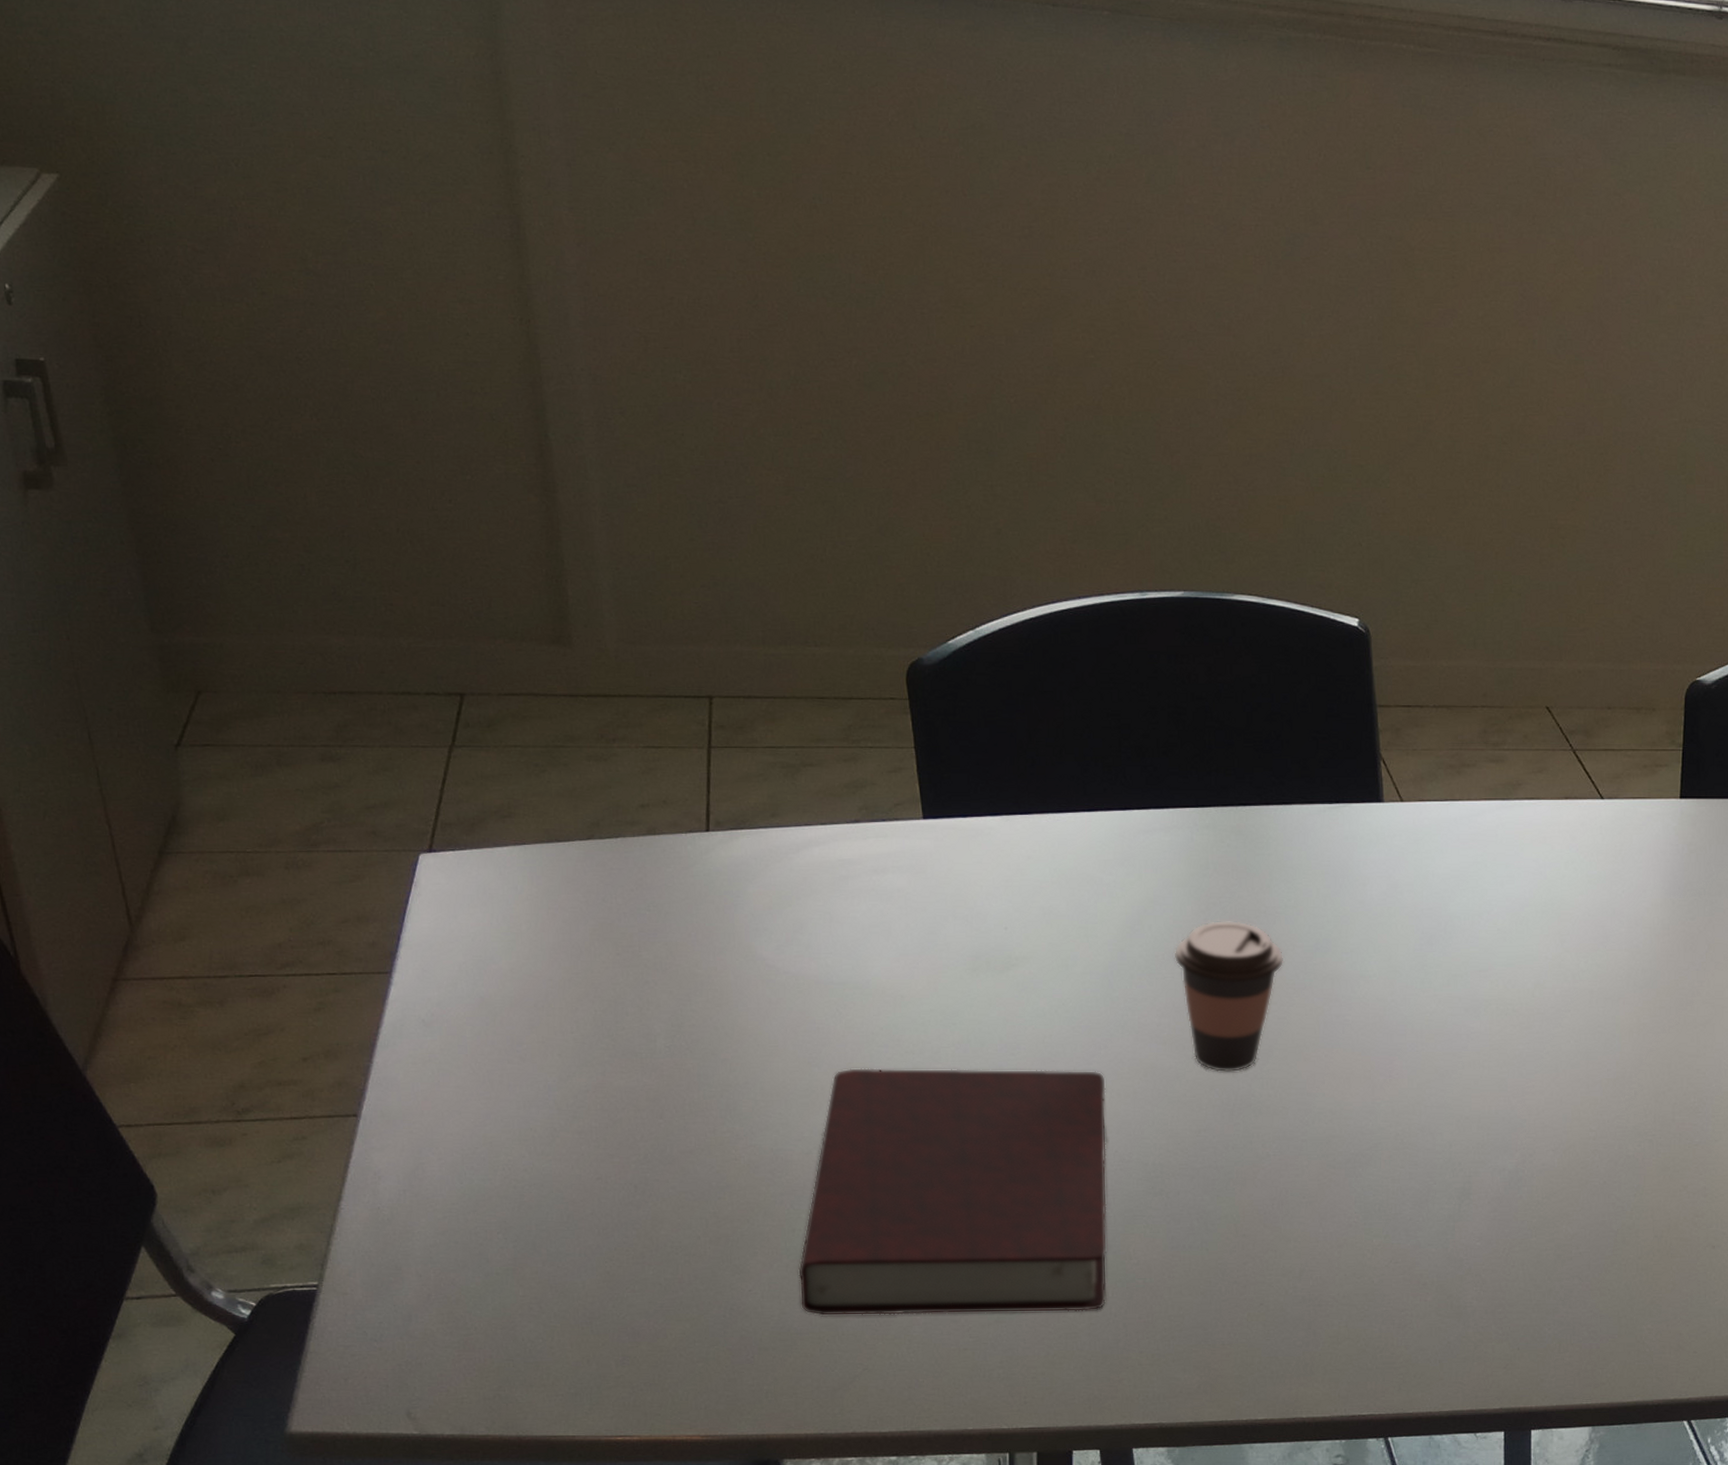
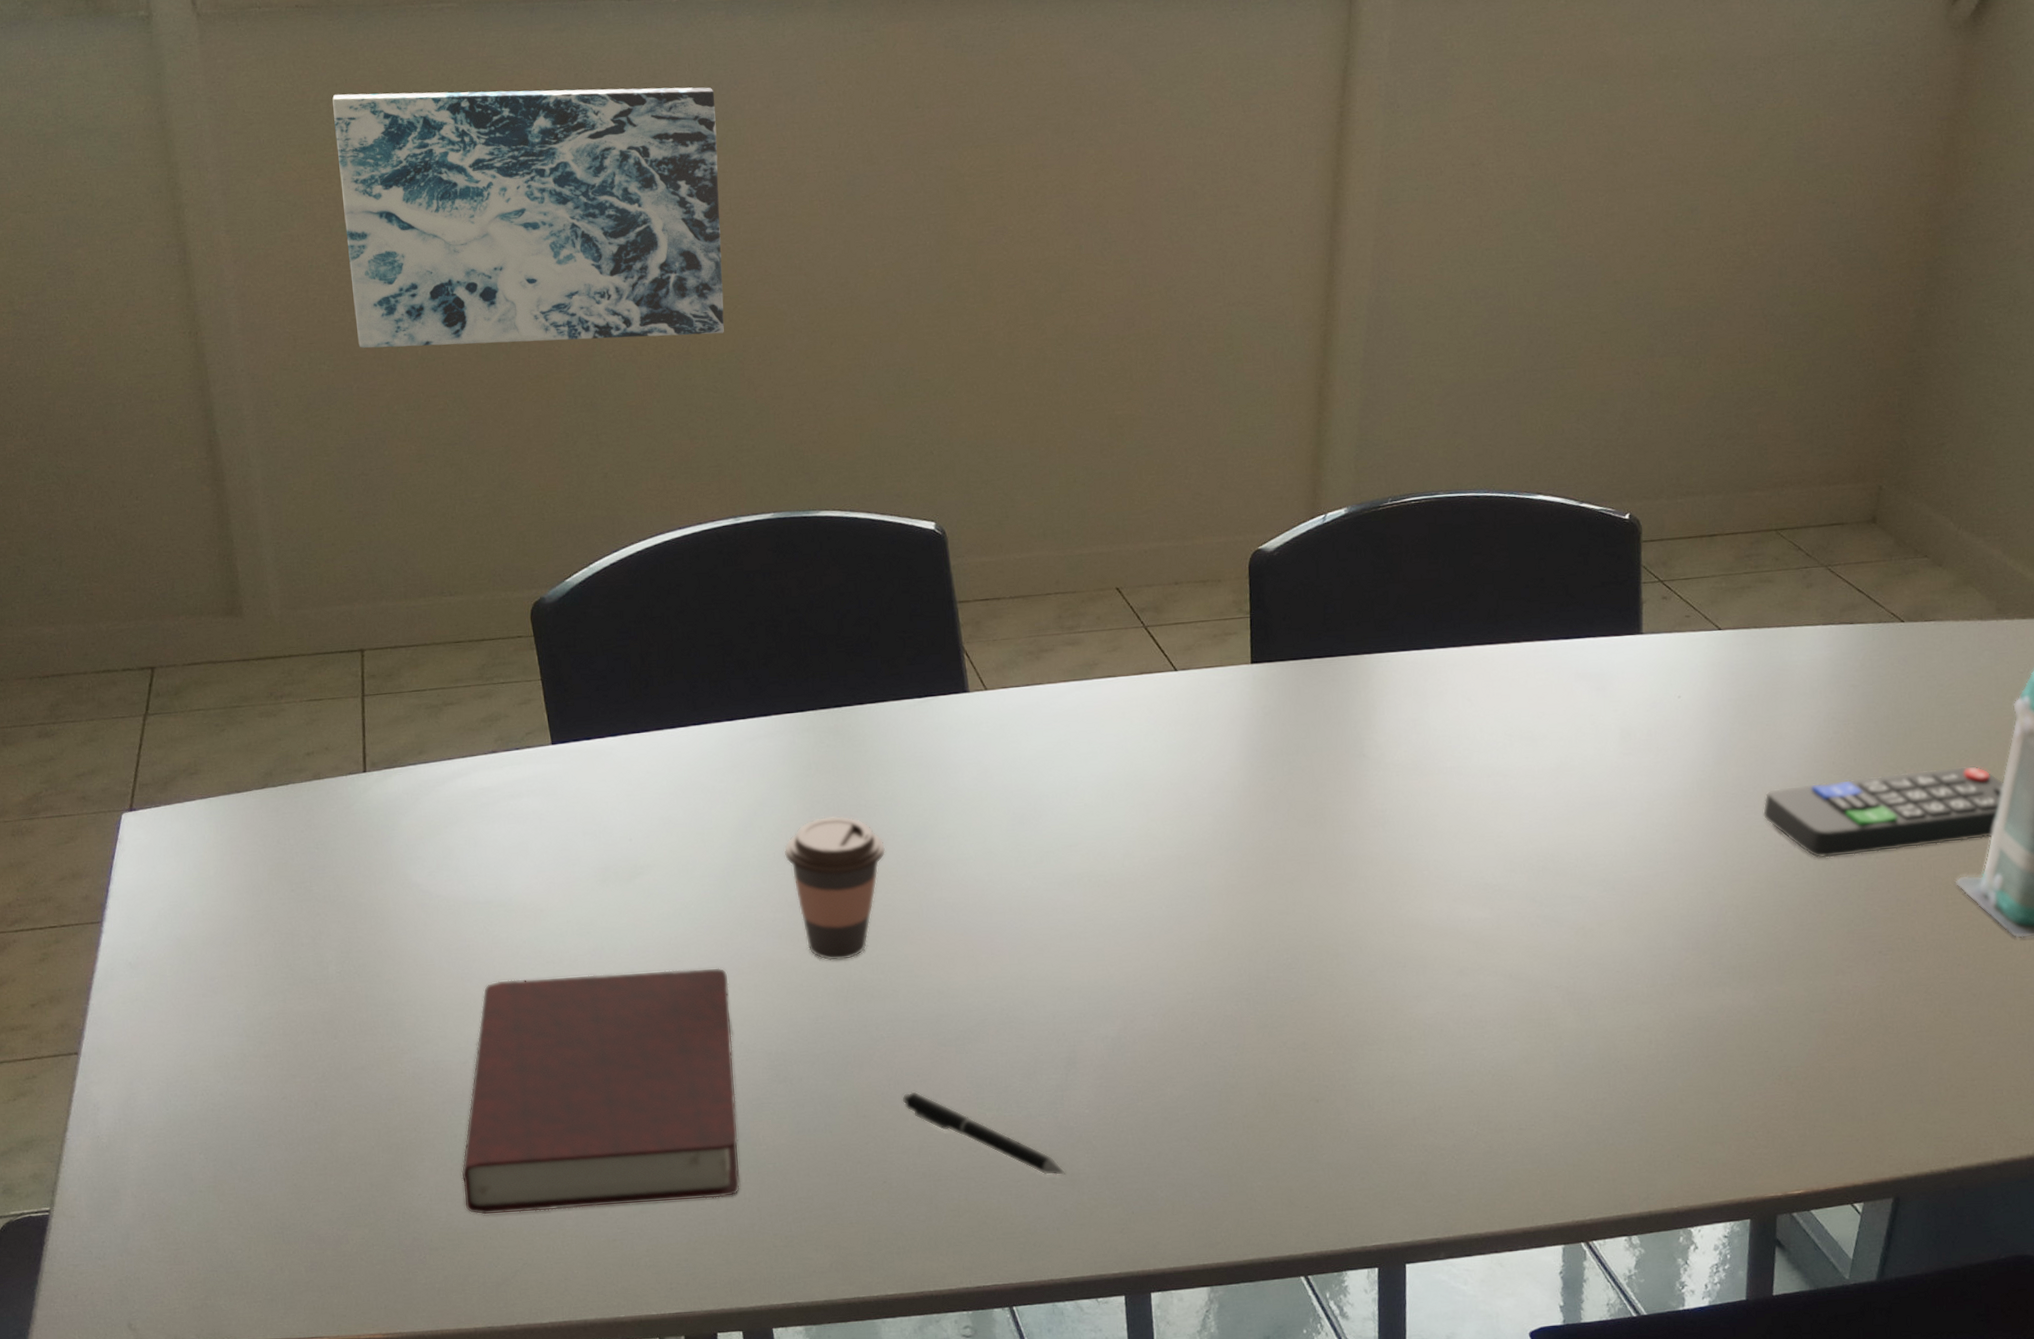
wall art: none [703,67,1145,390] -> present [332,87,725,348]
pen: none [1285,1213,1451,1308] -> present [902,1091,1065,1176]

